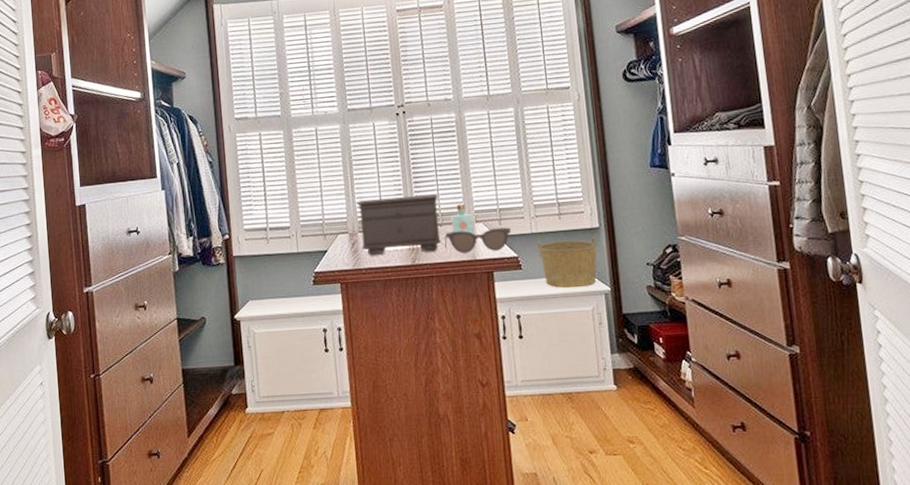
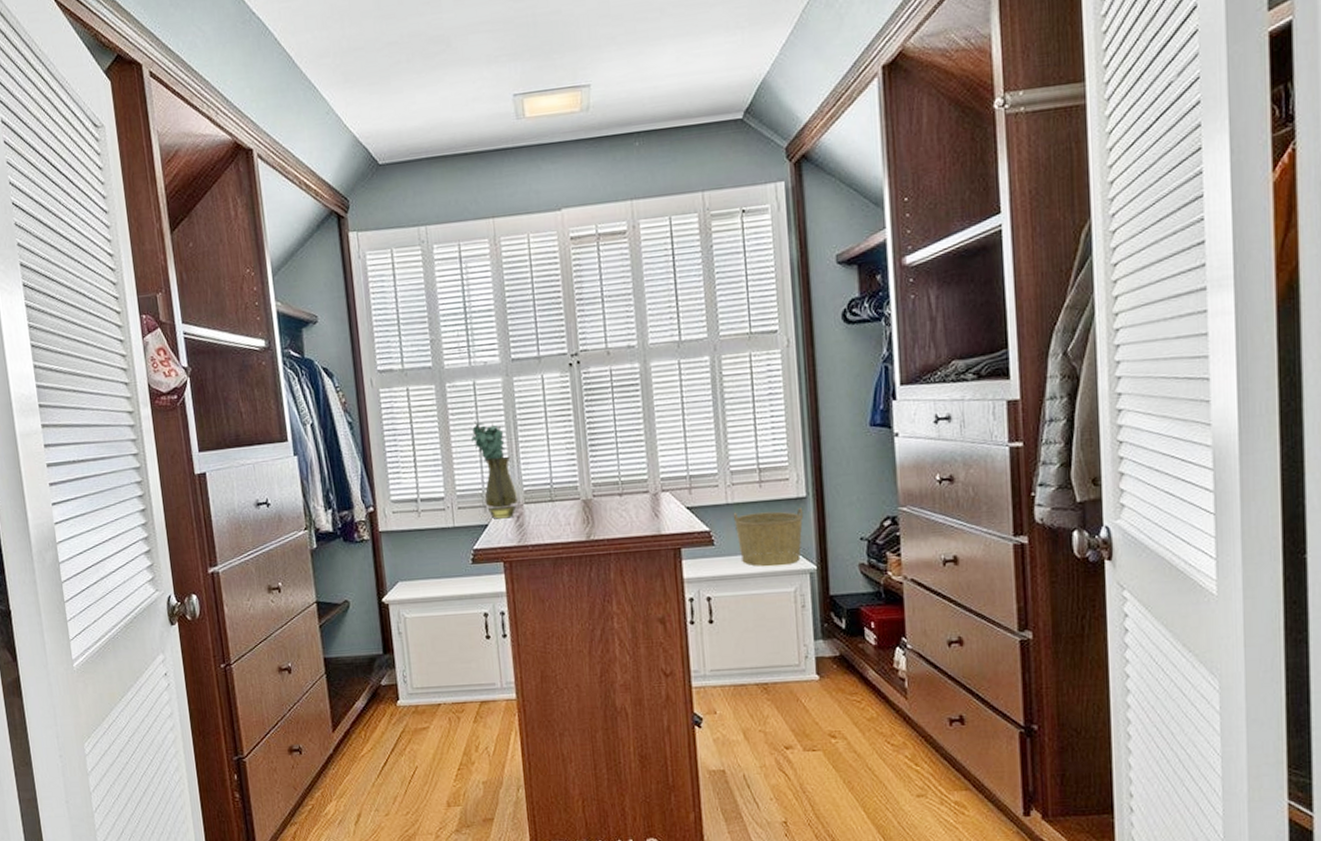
vase: none [314,161,354,246] -> present [471,420,519,519]
jewelry box: present [356,194,441,256] -> none [521,459,621,531]
sunglasses: present [444,227,512,254] -> none [624,497,704,528]
perfume: present [450,203,475,235] -> none [631,469,661,506]

